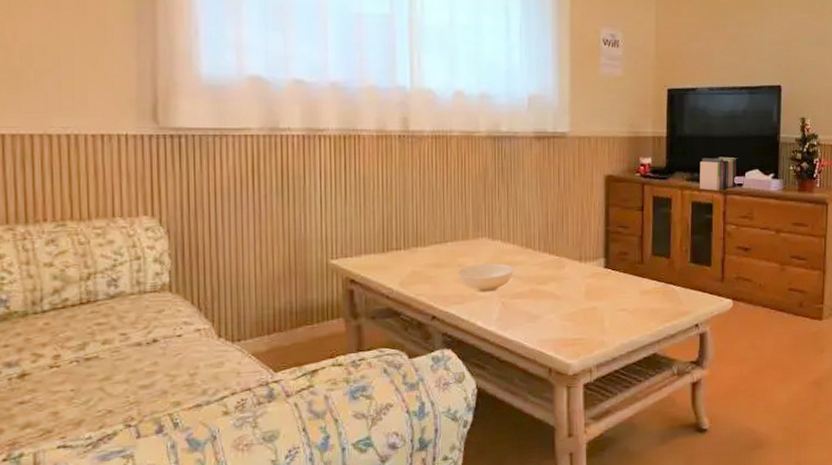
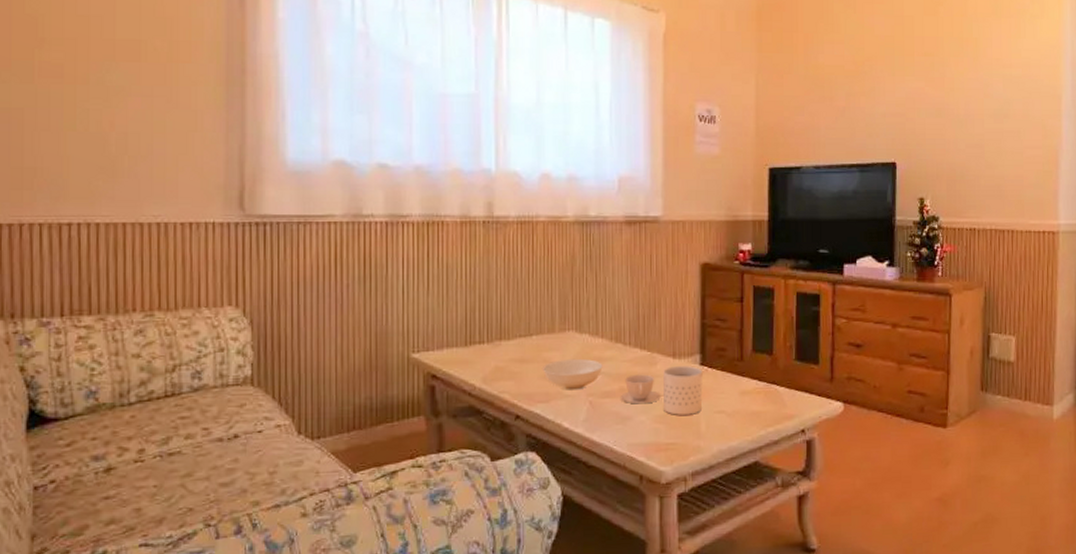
teacup: none [530,276,568,304] -> present [620,374,661,404]
mug: none [570,269,607,313] -> present [663,366,703,415]
books: present [700,157,744,191] -> none [805,242,855,280]

